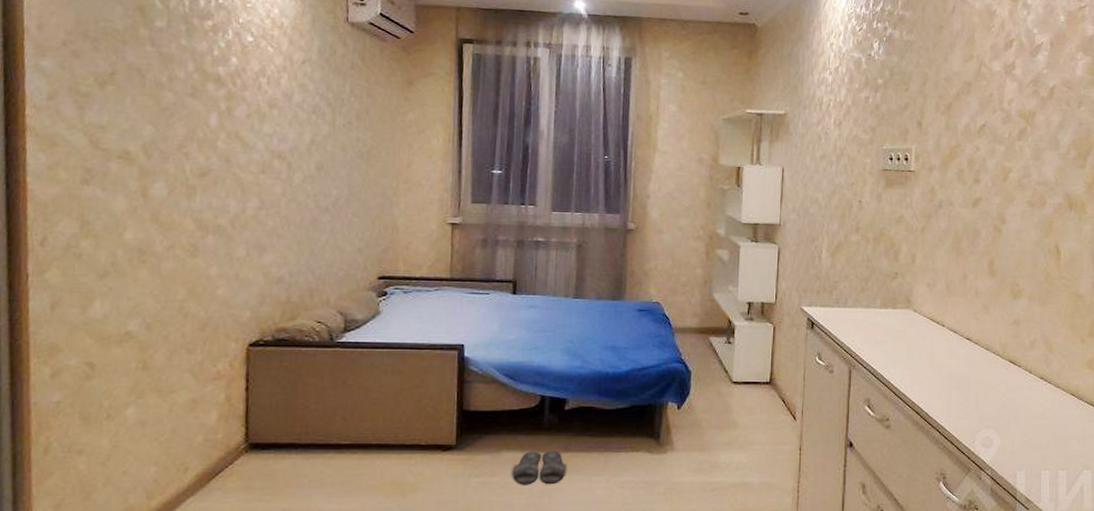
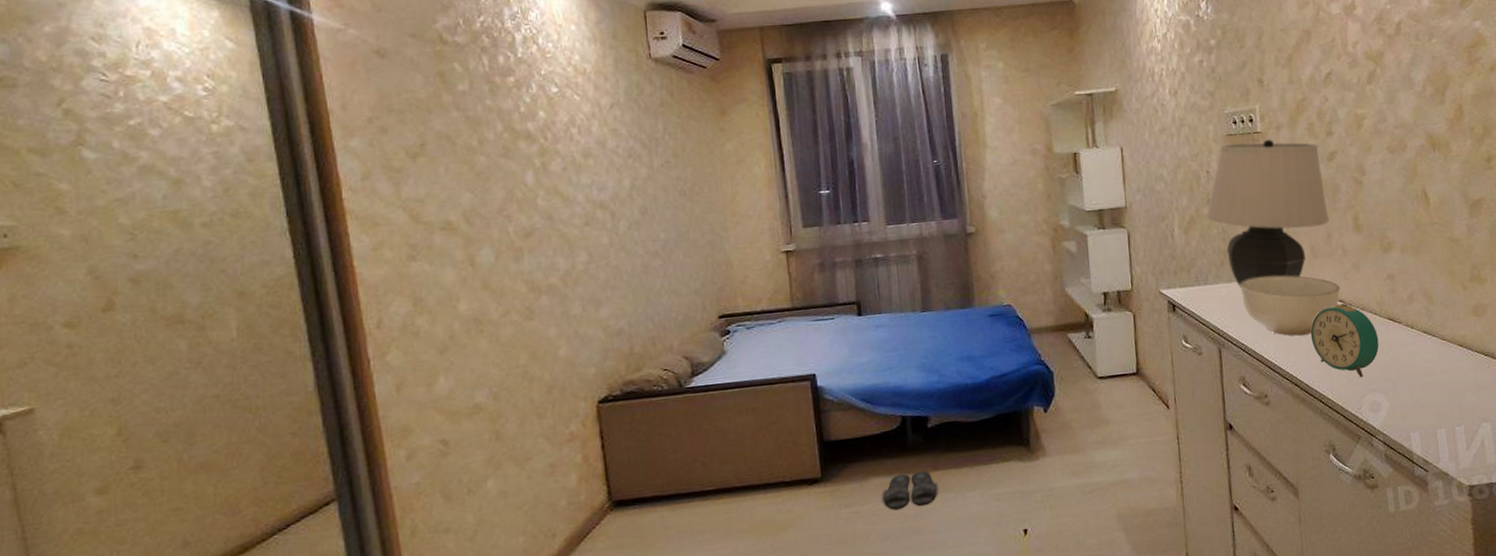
table lamp: none [854,178,967,314] -> present [1206,139,1329,288]
bowl: none [877,306,969,366] -> present [1240,275,1341,336]
alarm clock: none [936,341,998,413] -> present [1310,303,1379,377]

